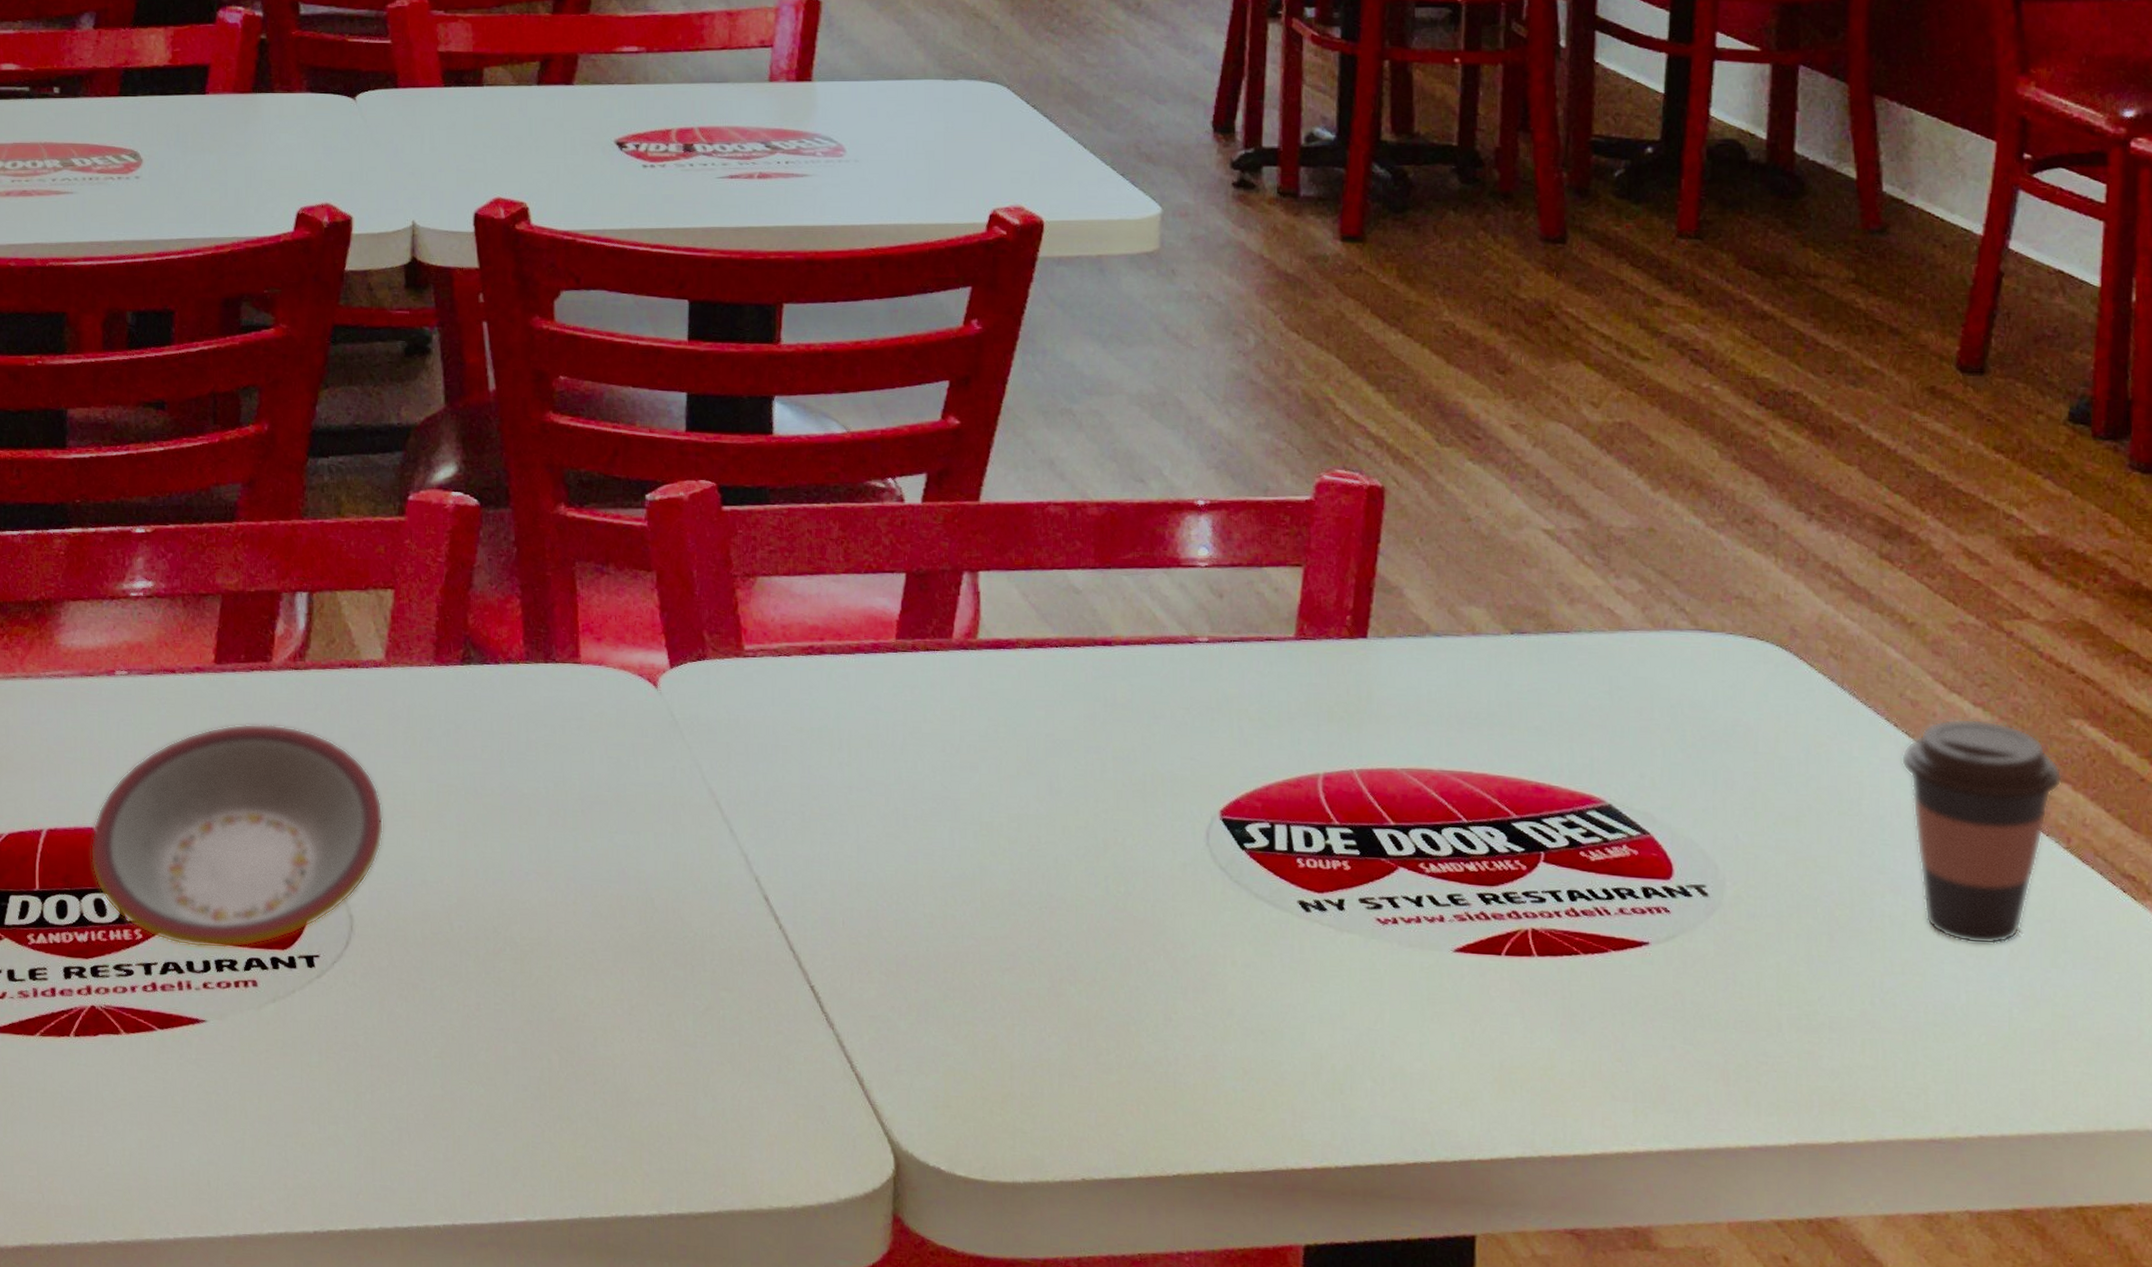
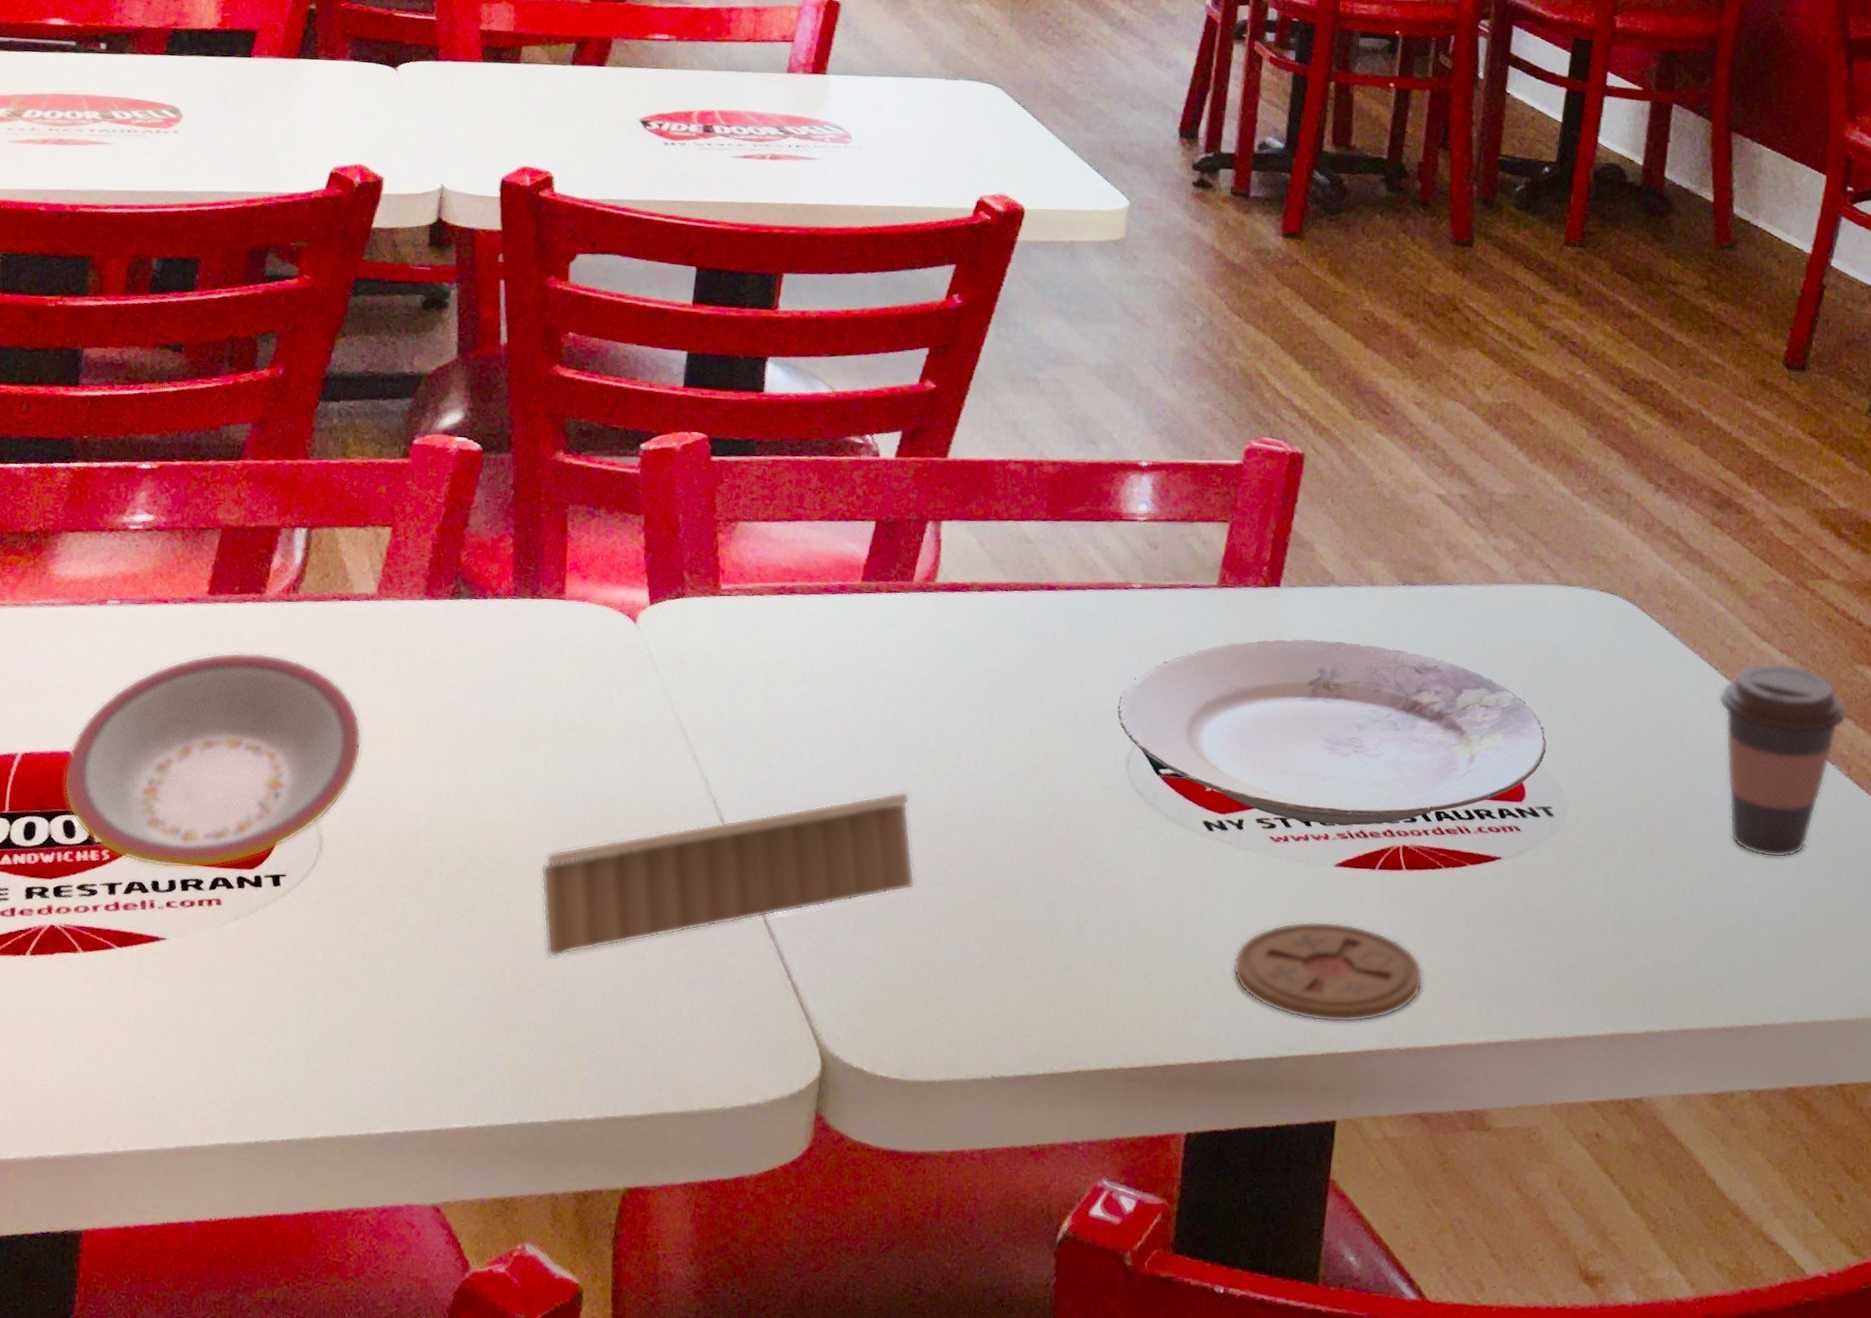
napkin holder: none [579,868,981,1045] -> present [540,791,915,958]
plate: none [1191,696,1694,906] -> present [1117,638,1547,825]
coaster: none [1345,1012,1566,1127] -> present [1233,921,1423,1023]

